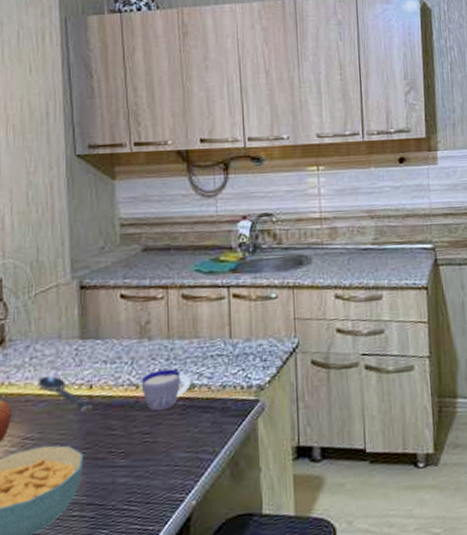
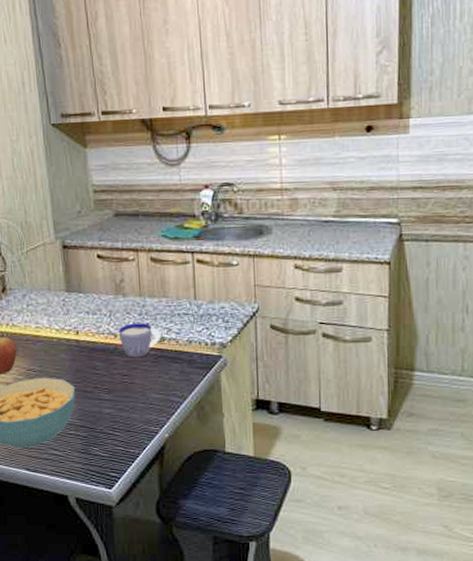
spoon: present [38,375,92,412] -> none [35,321,80,353]

